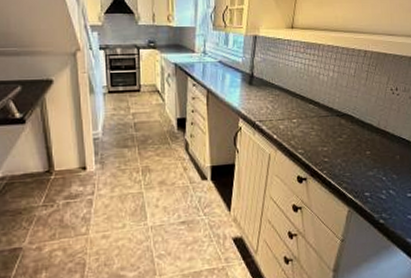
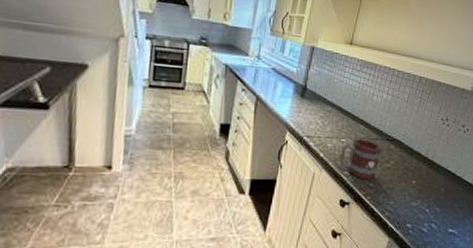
mug: none [292,117,333,156] -> present [339,138,382,180]

